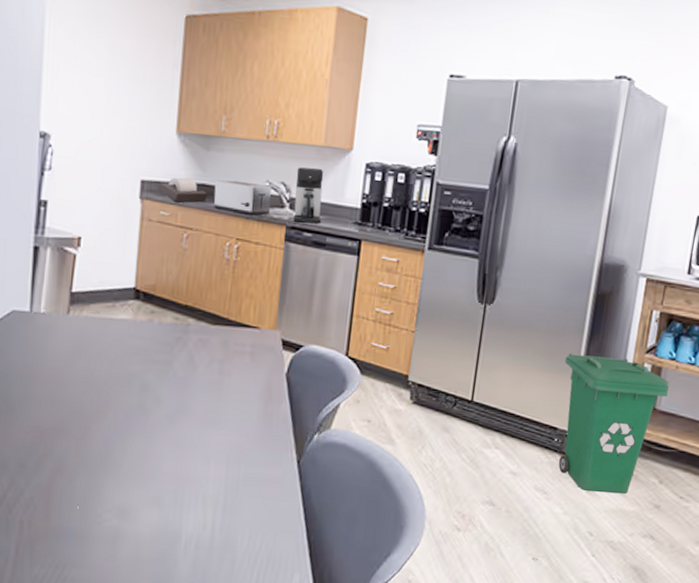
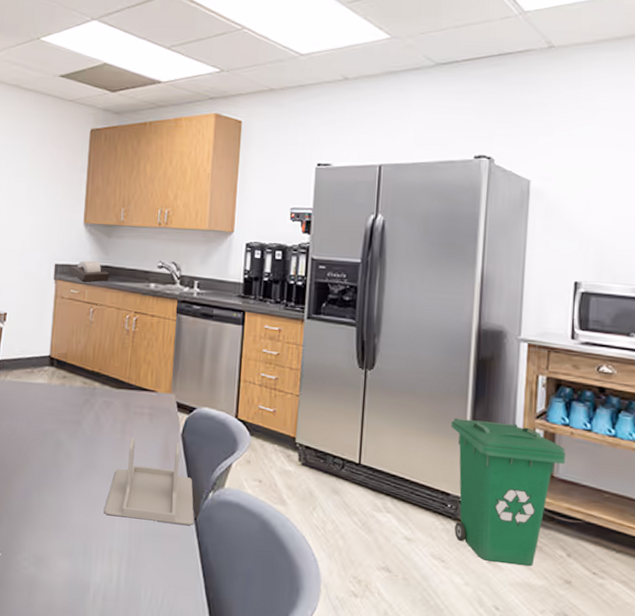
napkin holder: none [197,378,298,468] -> present [103,437,195,525]
toaster: present [213,179,272,215] -> none [115,261,164,291]
coffee maker: present [293,167,324,224] -> none [183,248,209,298]

